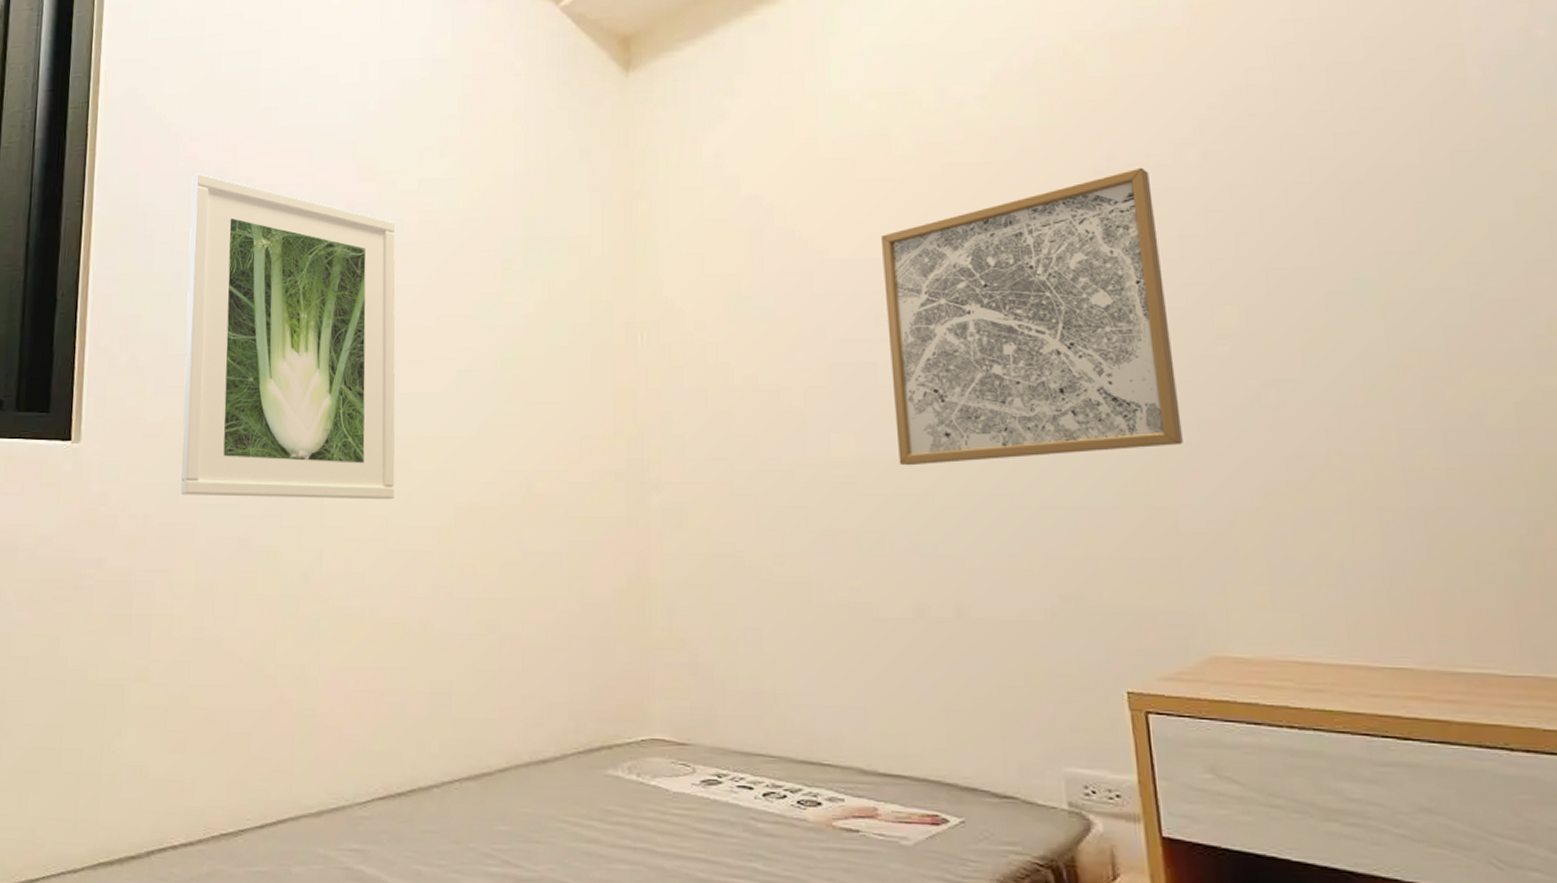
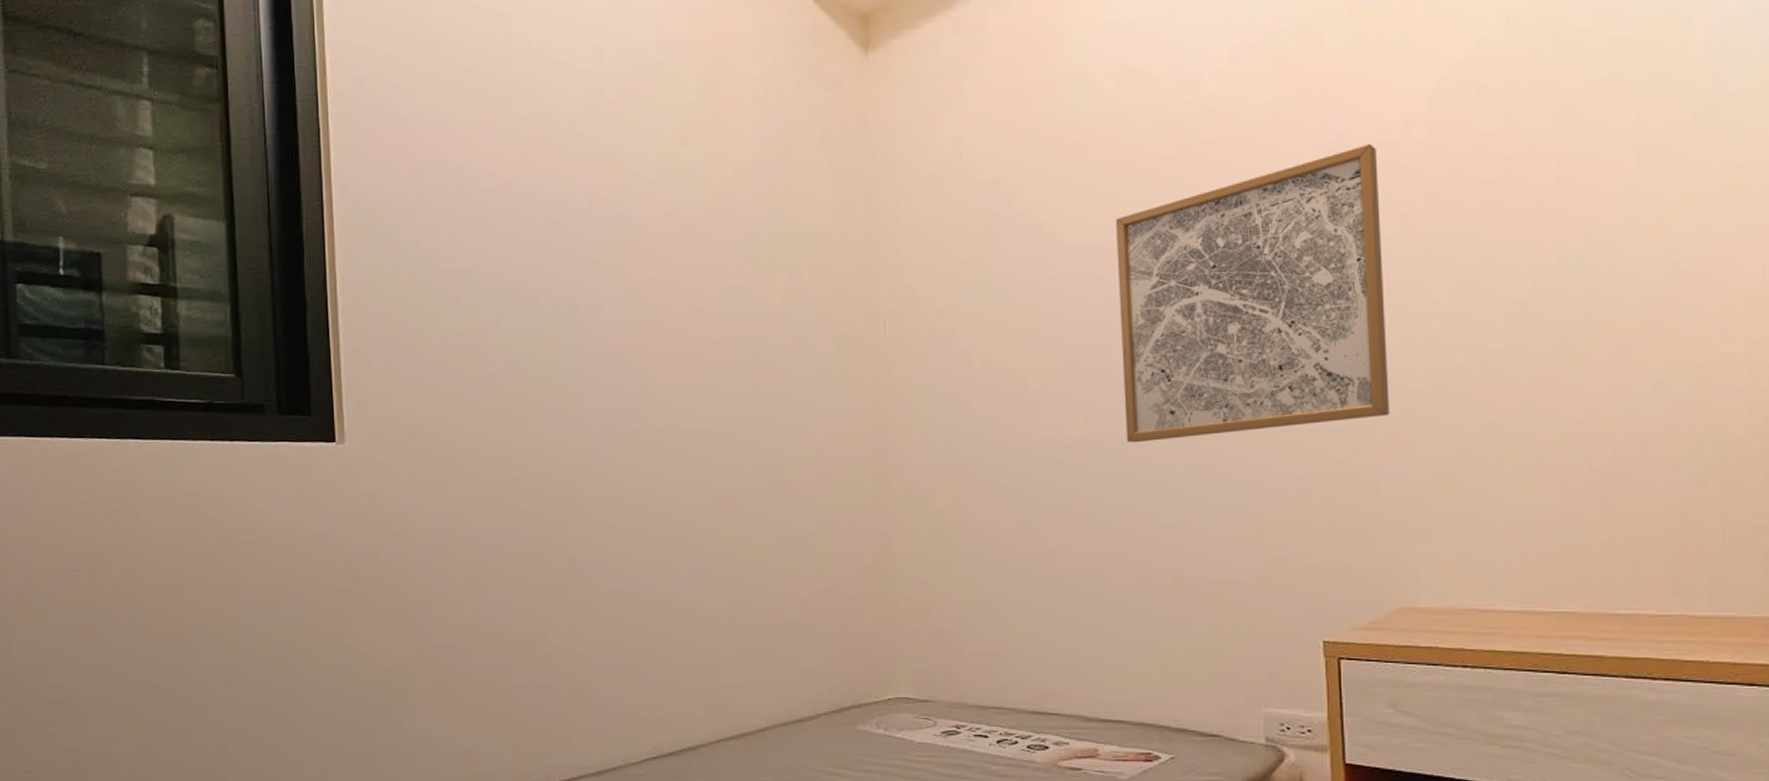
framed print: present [180,173,396,500] -> none [431,168,652,491]

